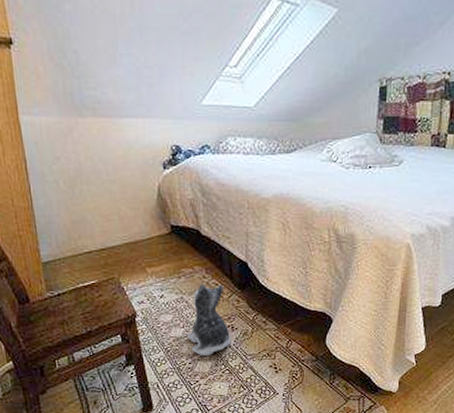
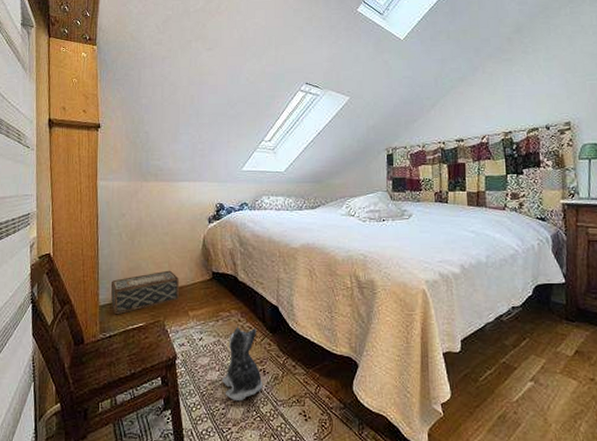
woven basket: none [52,223,134,272] -> present [110,270,179,315]

